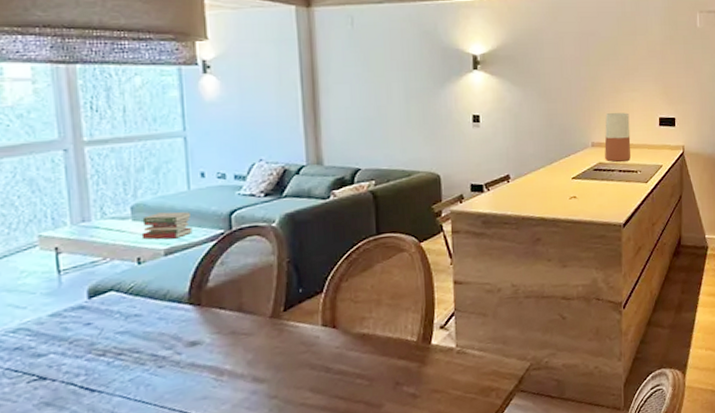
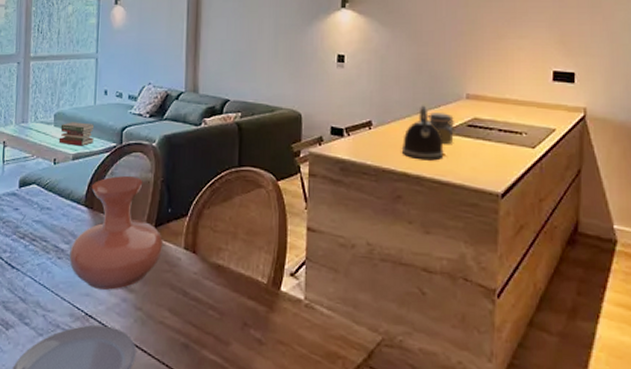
vase: none [174,262,296,389] -> present [69,176,162,290]
kettle: none [538,156,575,205] -> present [401,105,444,161]
jar: none [558,161,584,188] -> present [426,113,455,144]
vase: present [604,112,631,162] -> none [482,62,515,119]

